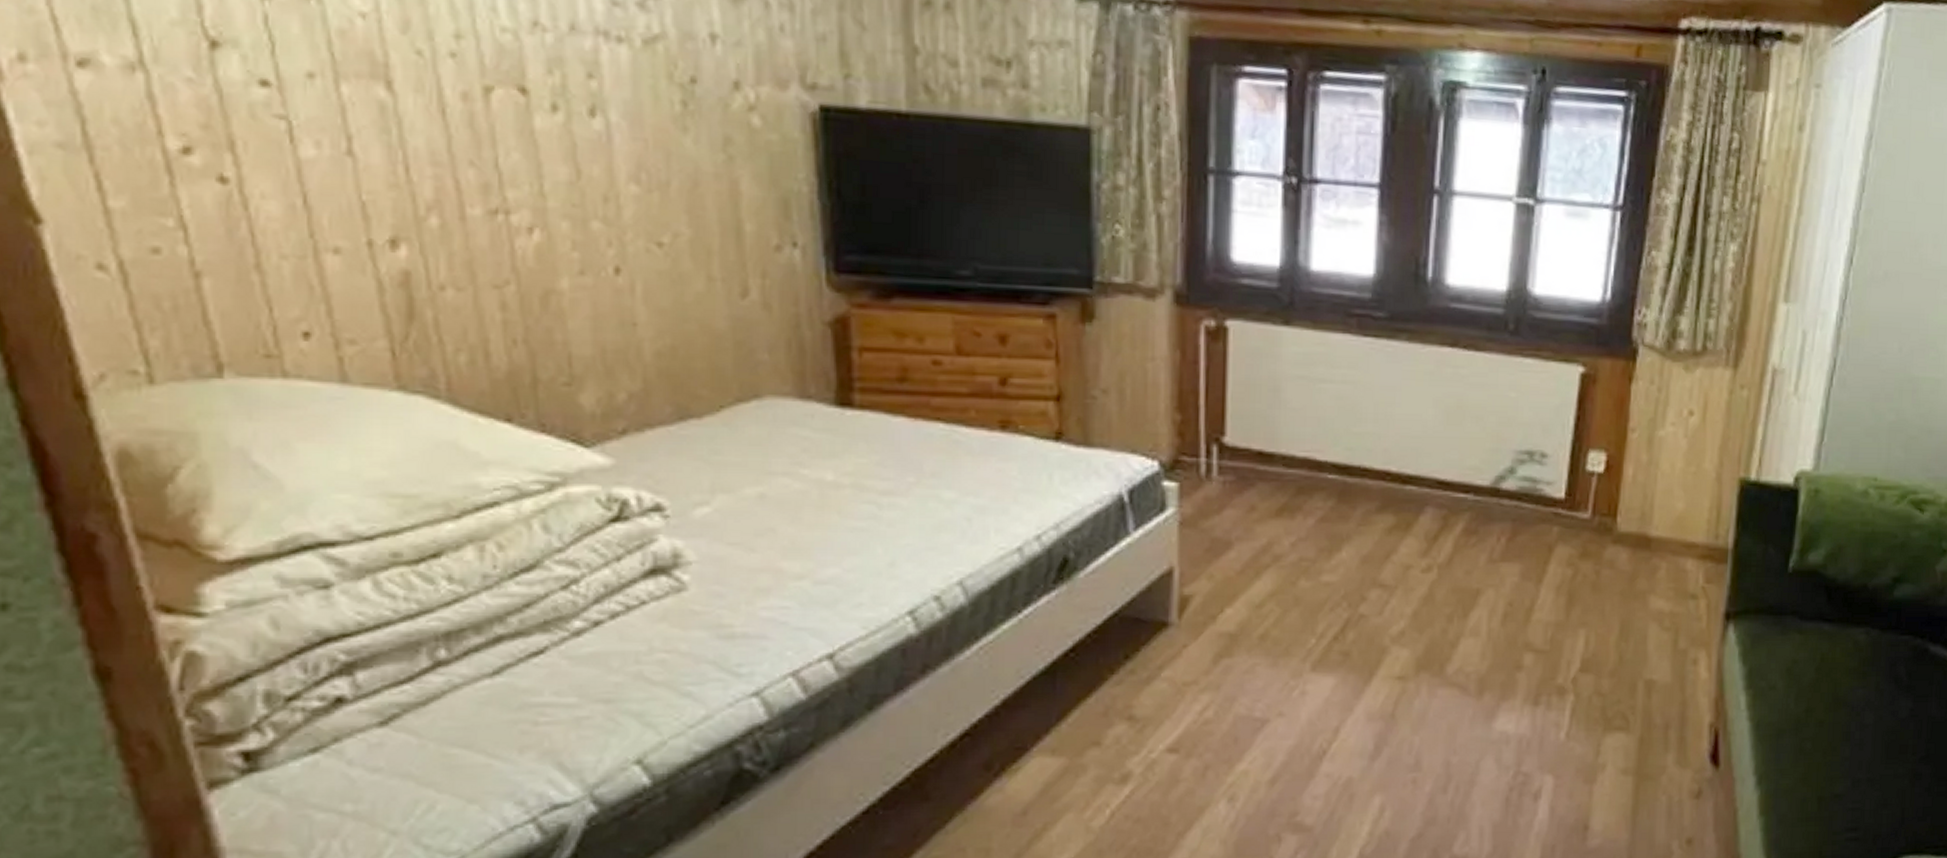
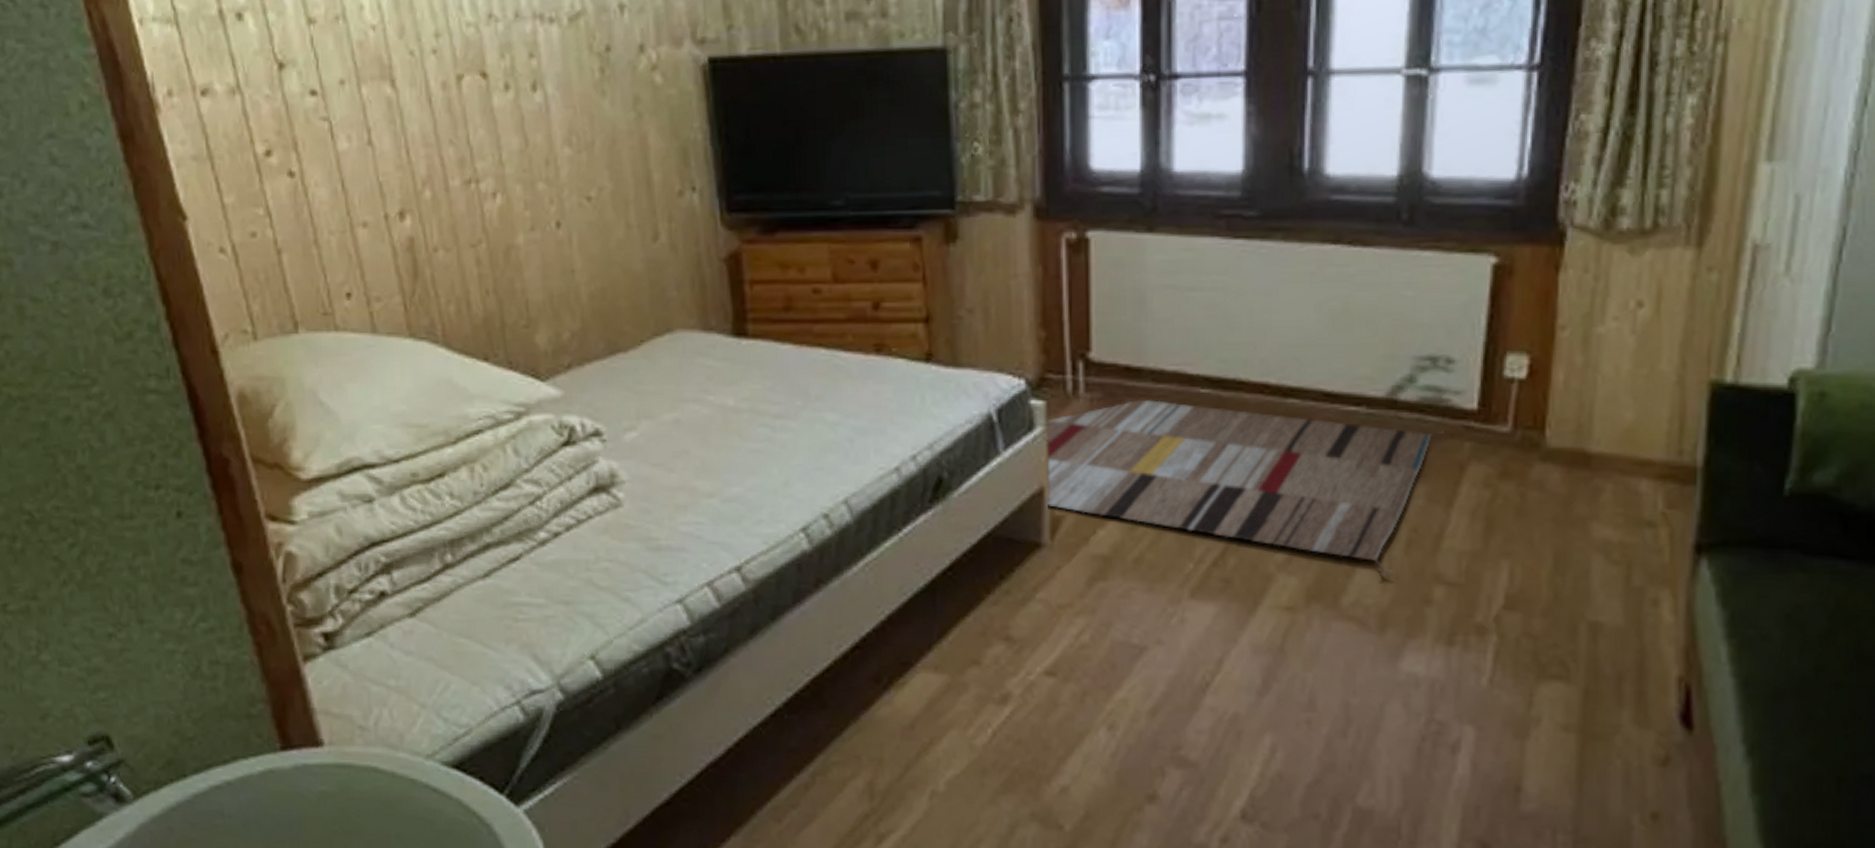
rug: none [1175,482,1537,644] -> present [1045,399,1443,575]

